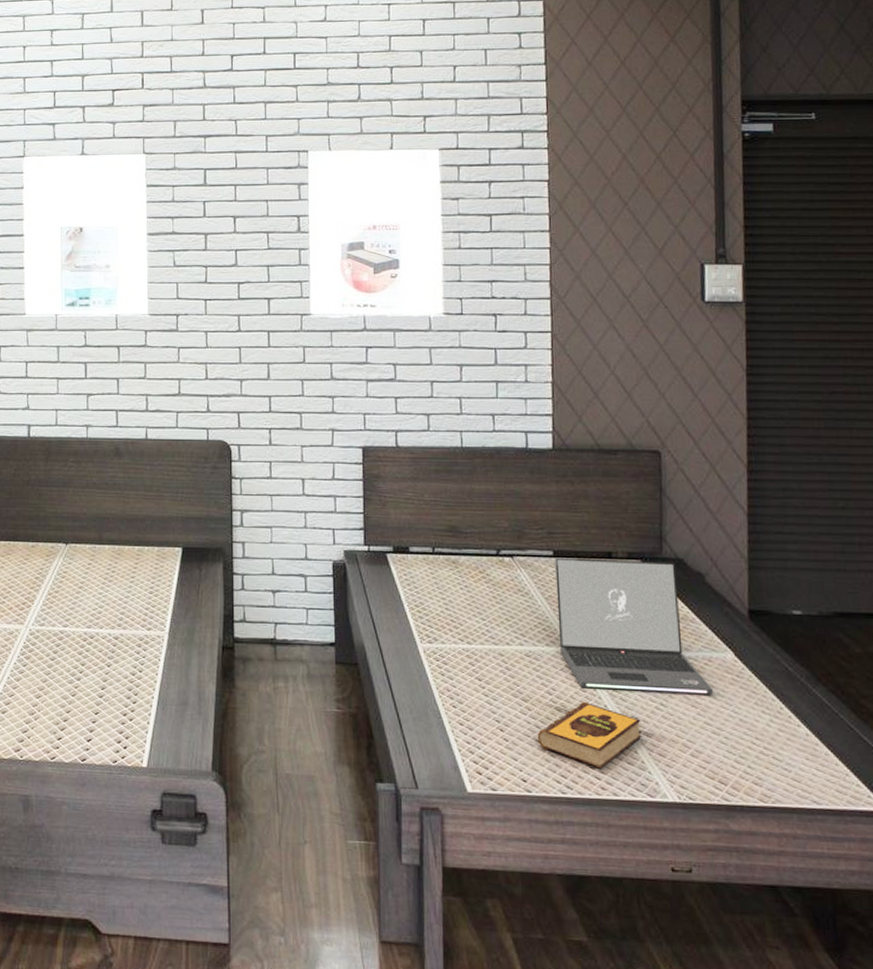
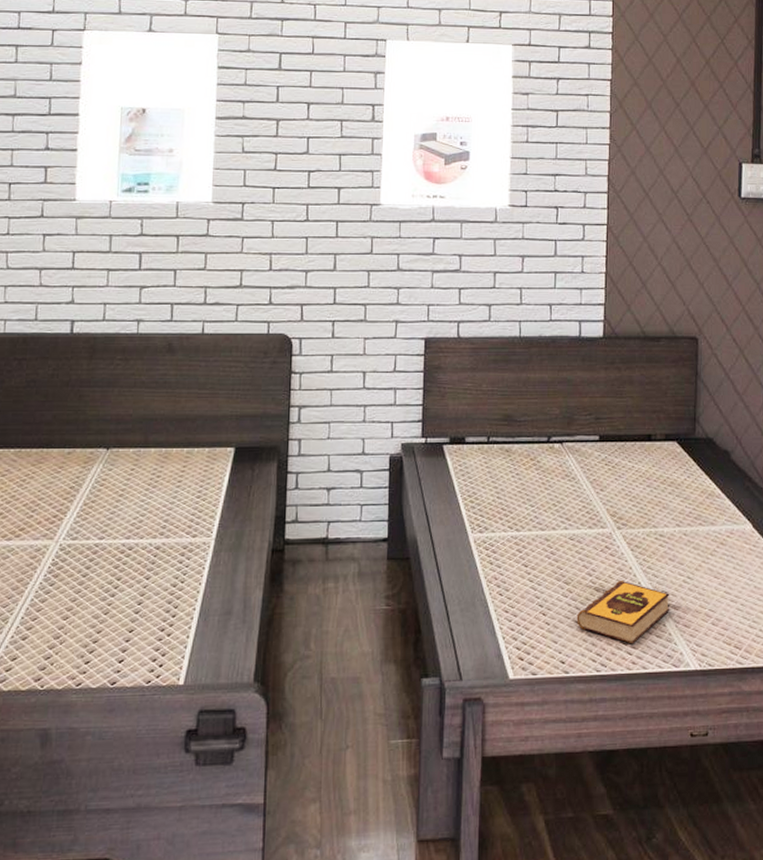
laptop: present [555,557,714,696] -> none [600,441,734,567]

